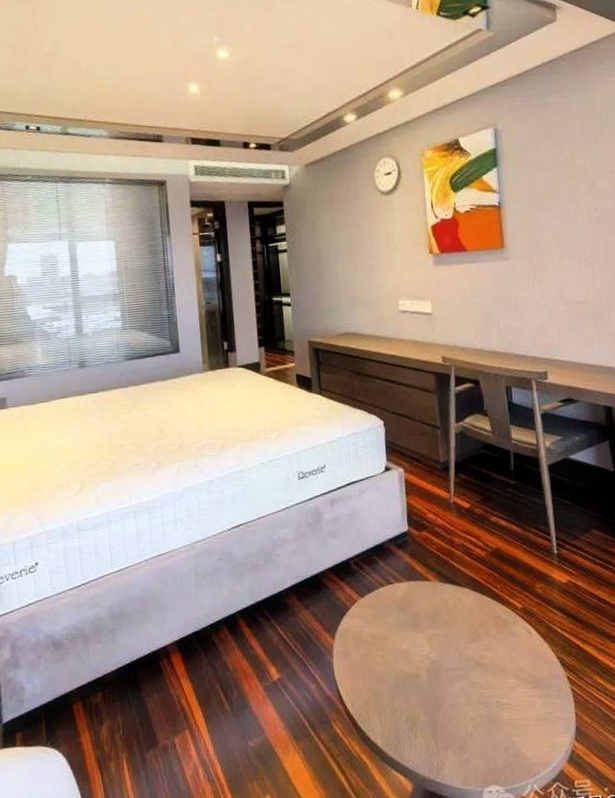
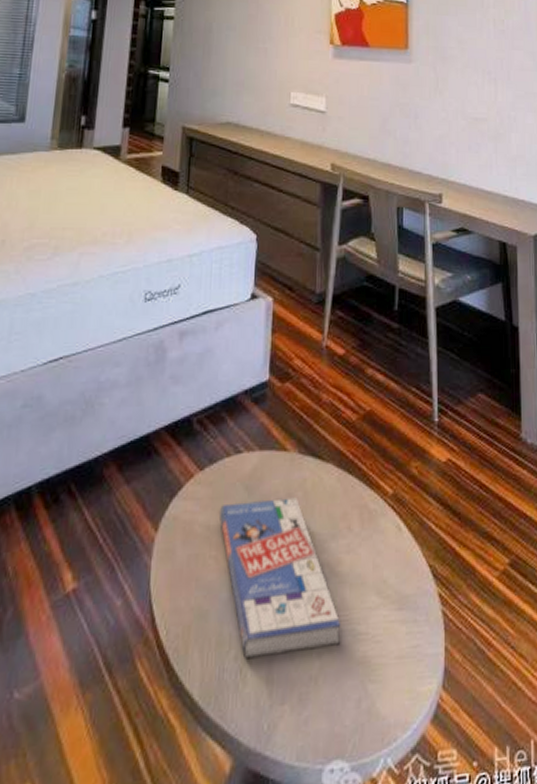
book: none [380,613,489,722] -> present [218,497,341,660]

